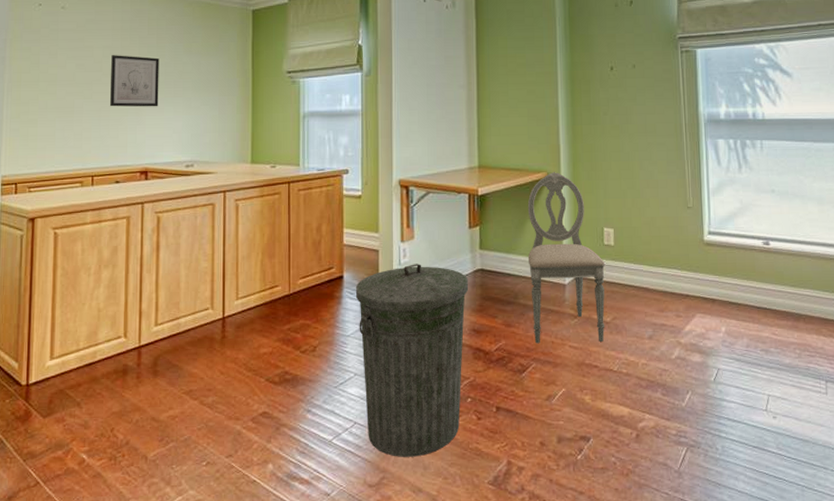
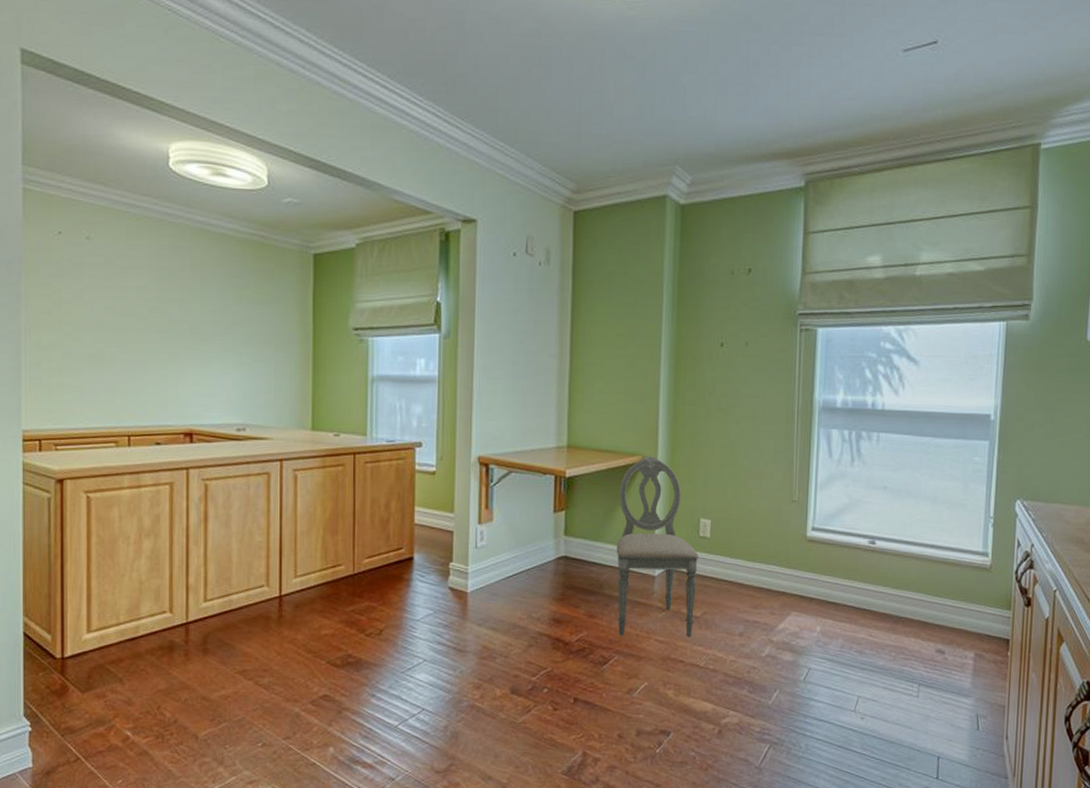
wall art: present [110,55,159,107] -> none [147,298,204,361]
trash can: present [355,264,469,457] -> none [426,548,551,745]

